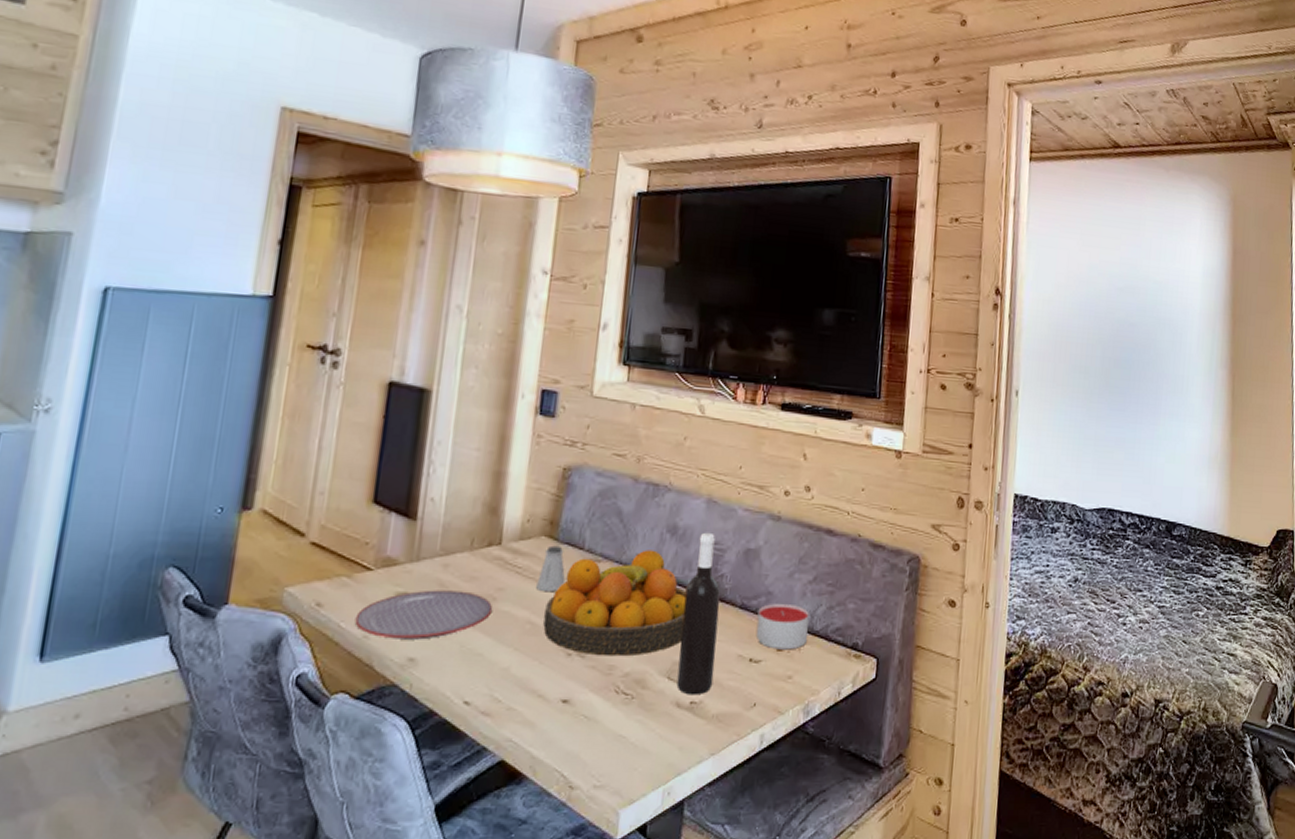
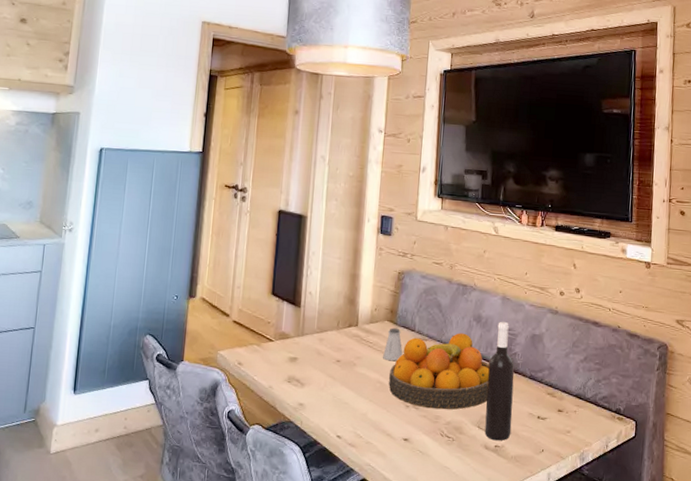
plate: present [354,590,493,640] -> none [263,356,354,391]
candle: present [755,603,809,650] -> none [542,375,582,411]

